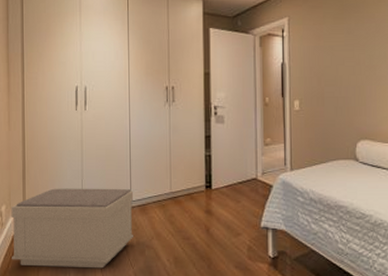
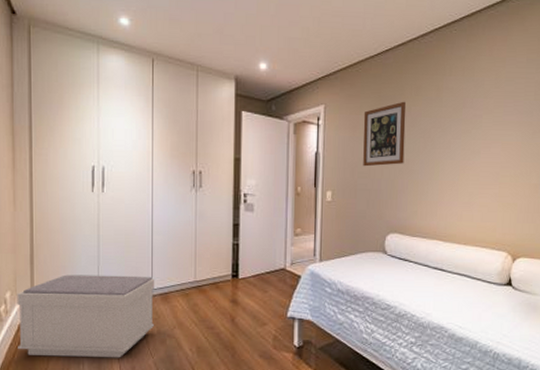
wall art: none [327,8,371,75] -> present [363,101,406,167]

